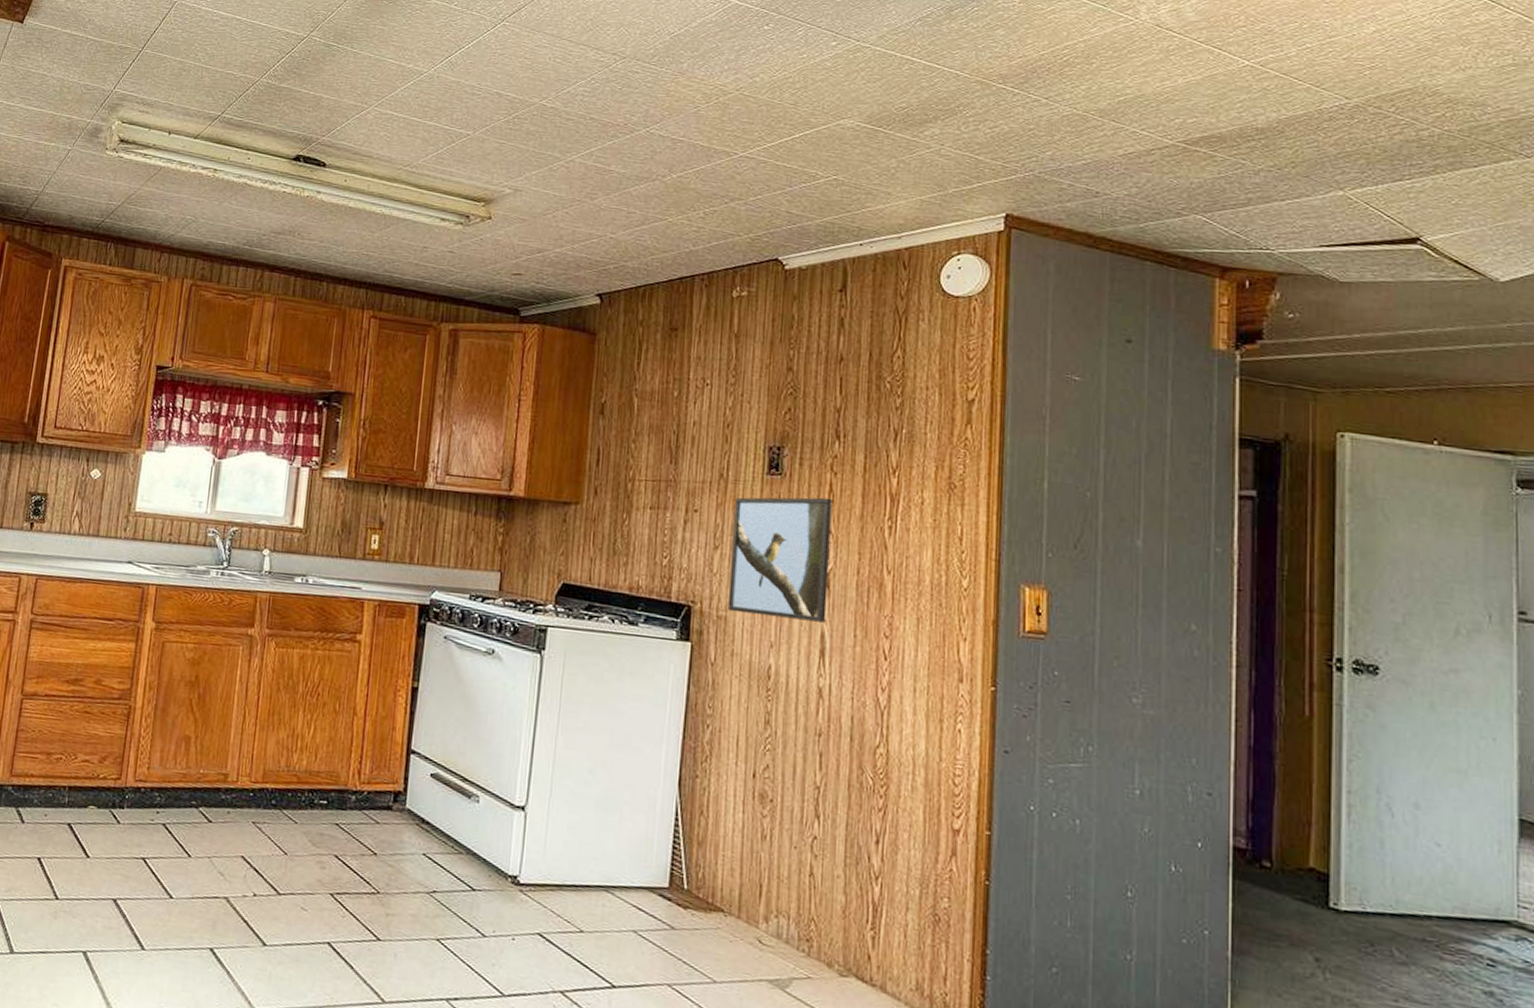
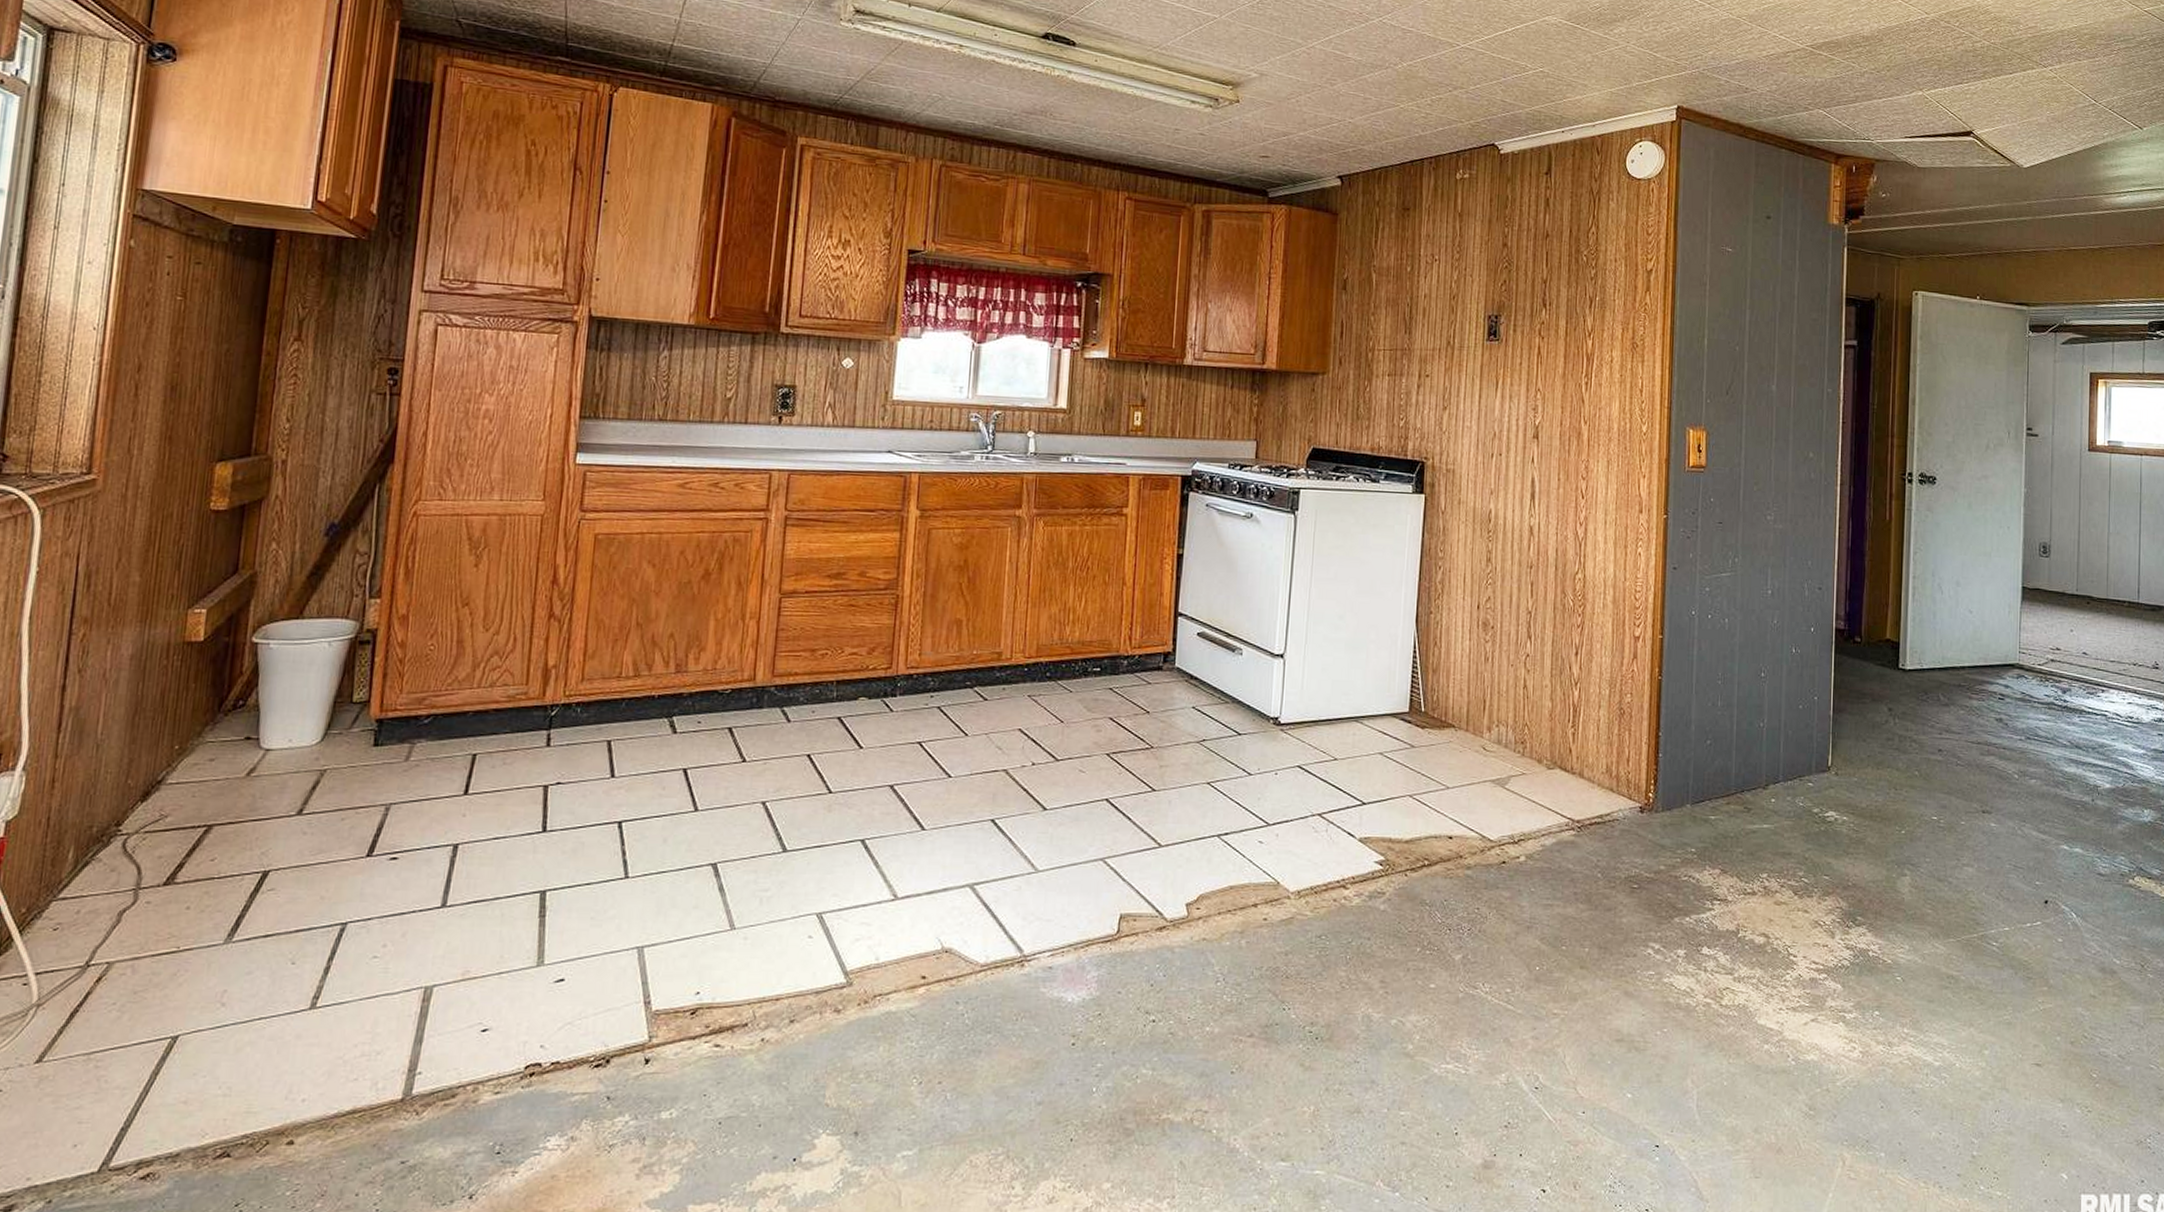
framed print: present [727,497,832,623] -> none [1455,359,1540,470]

